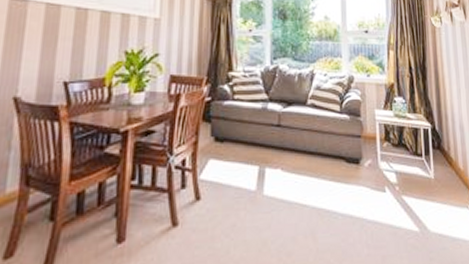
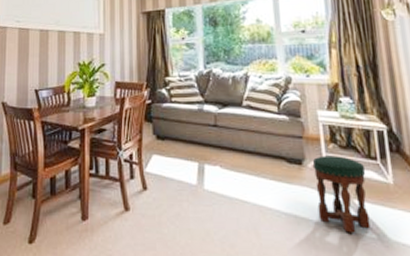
stool: none [368,154,414,229] -> present [312,156,370,233]

